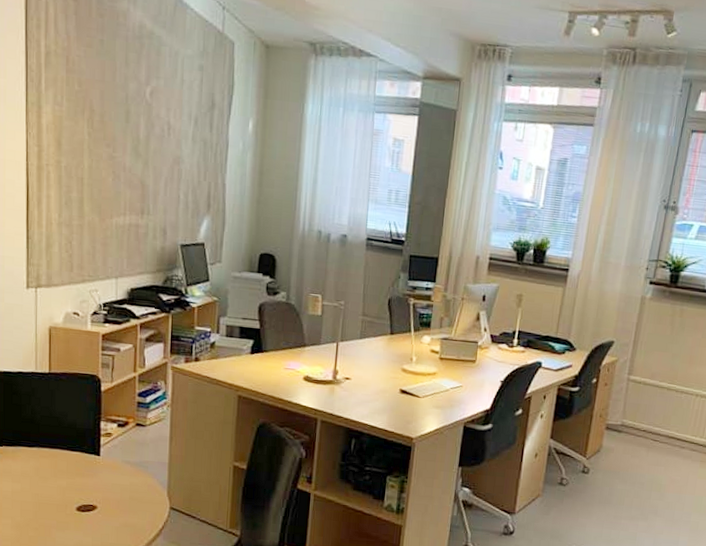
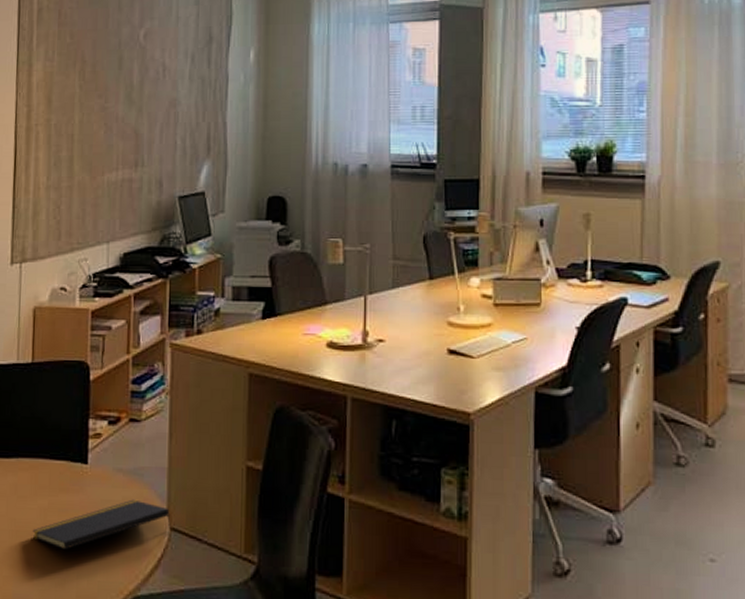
notepad: none [53,484,170,519] -> present [32,499,171,550]

